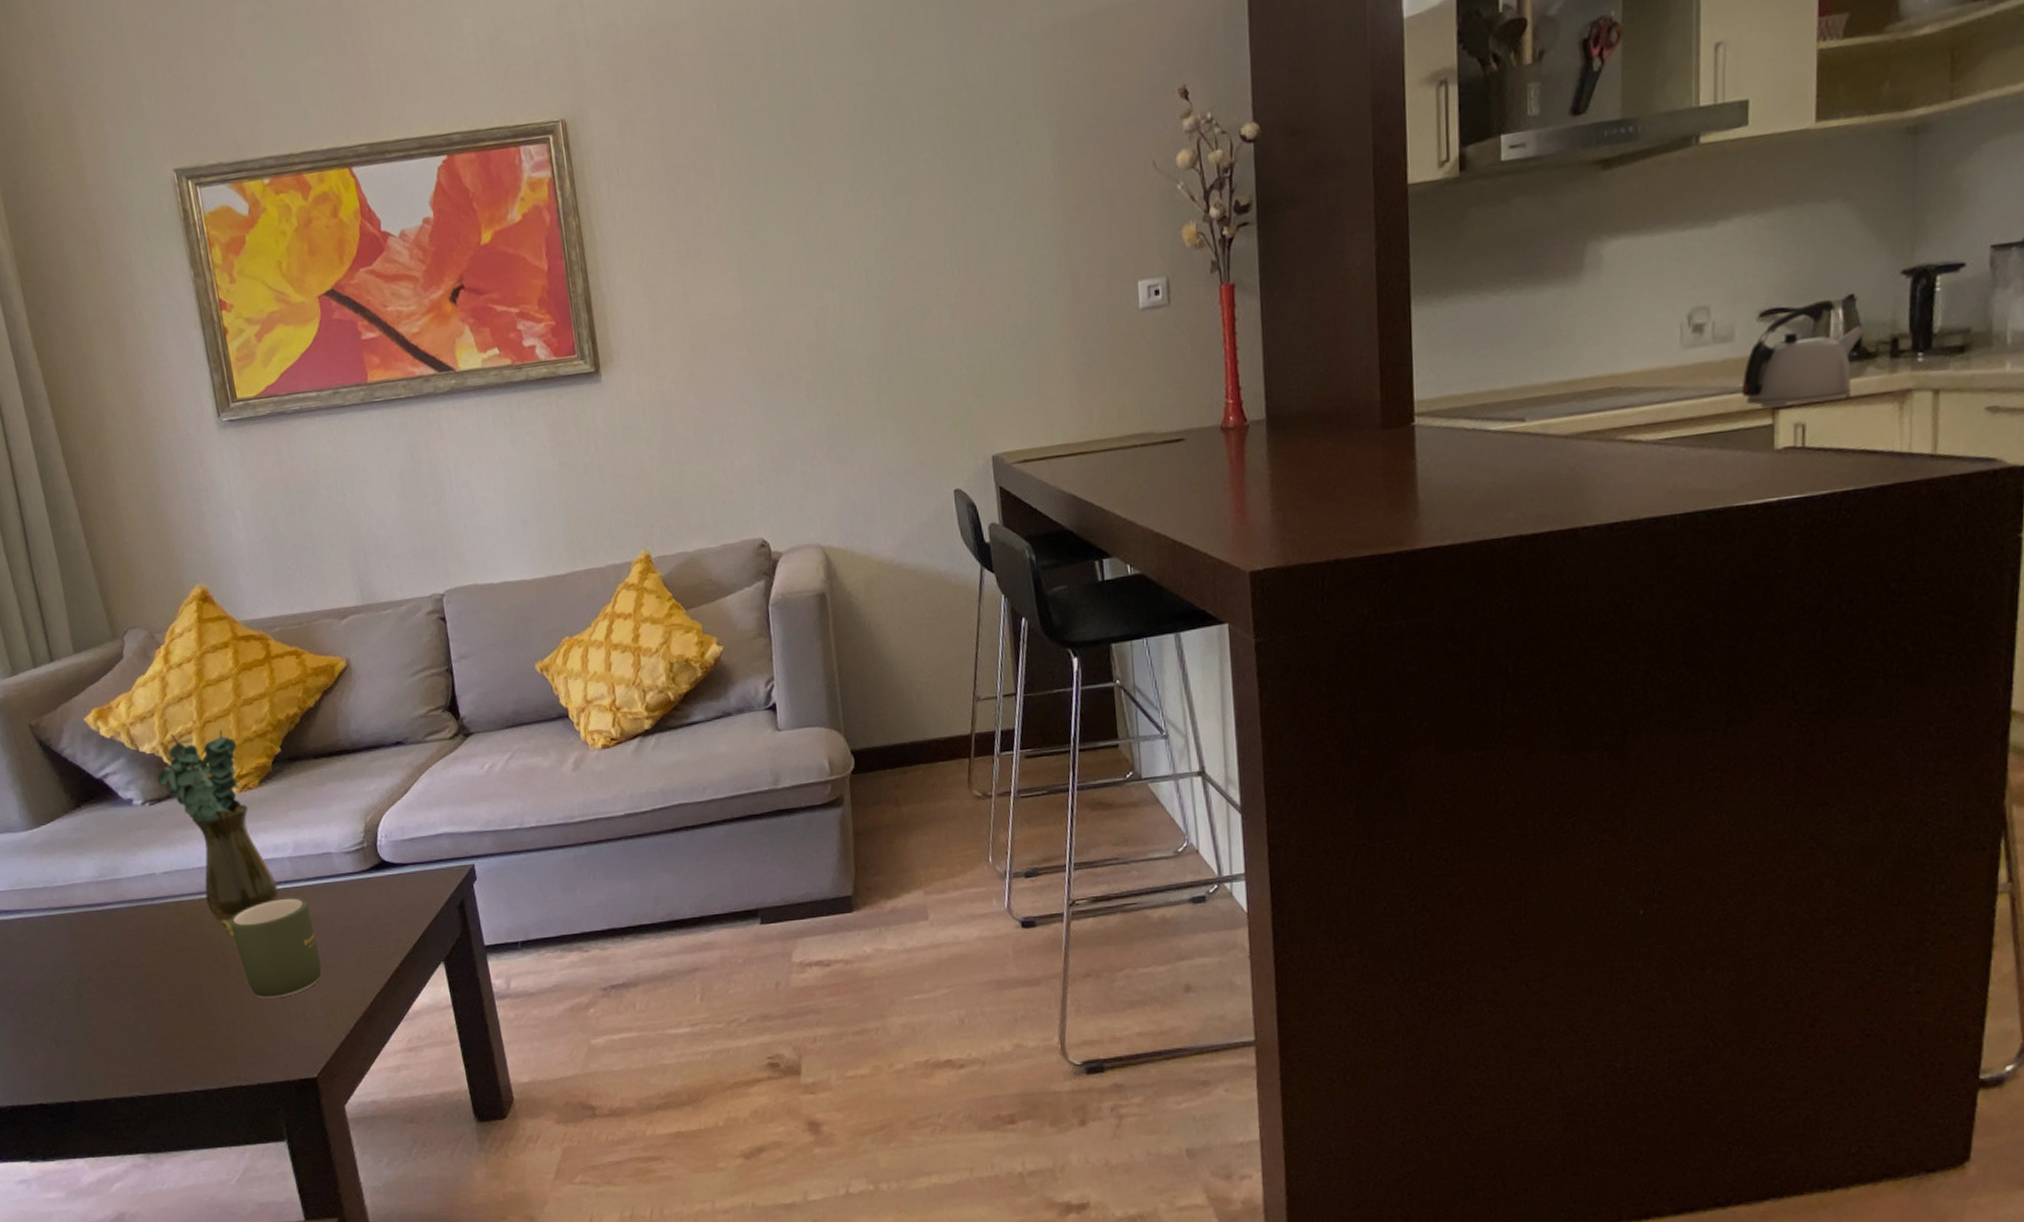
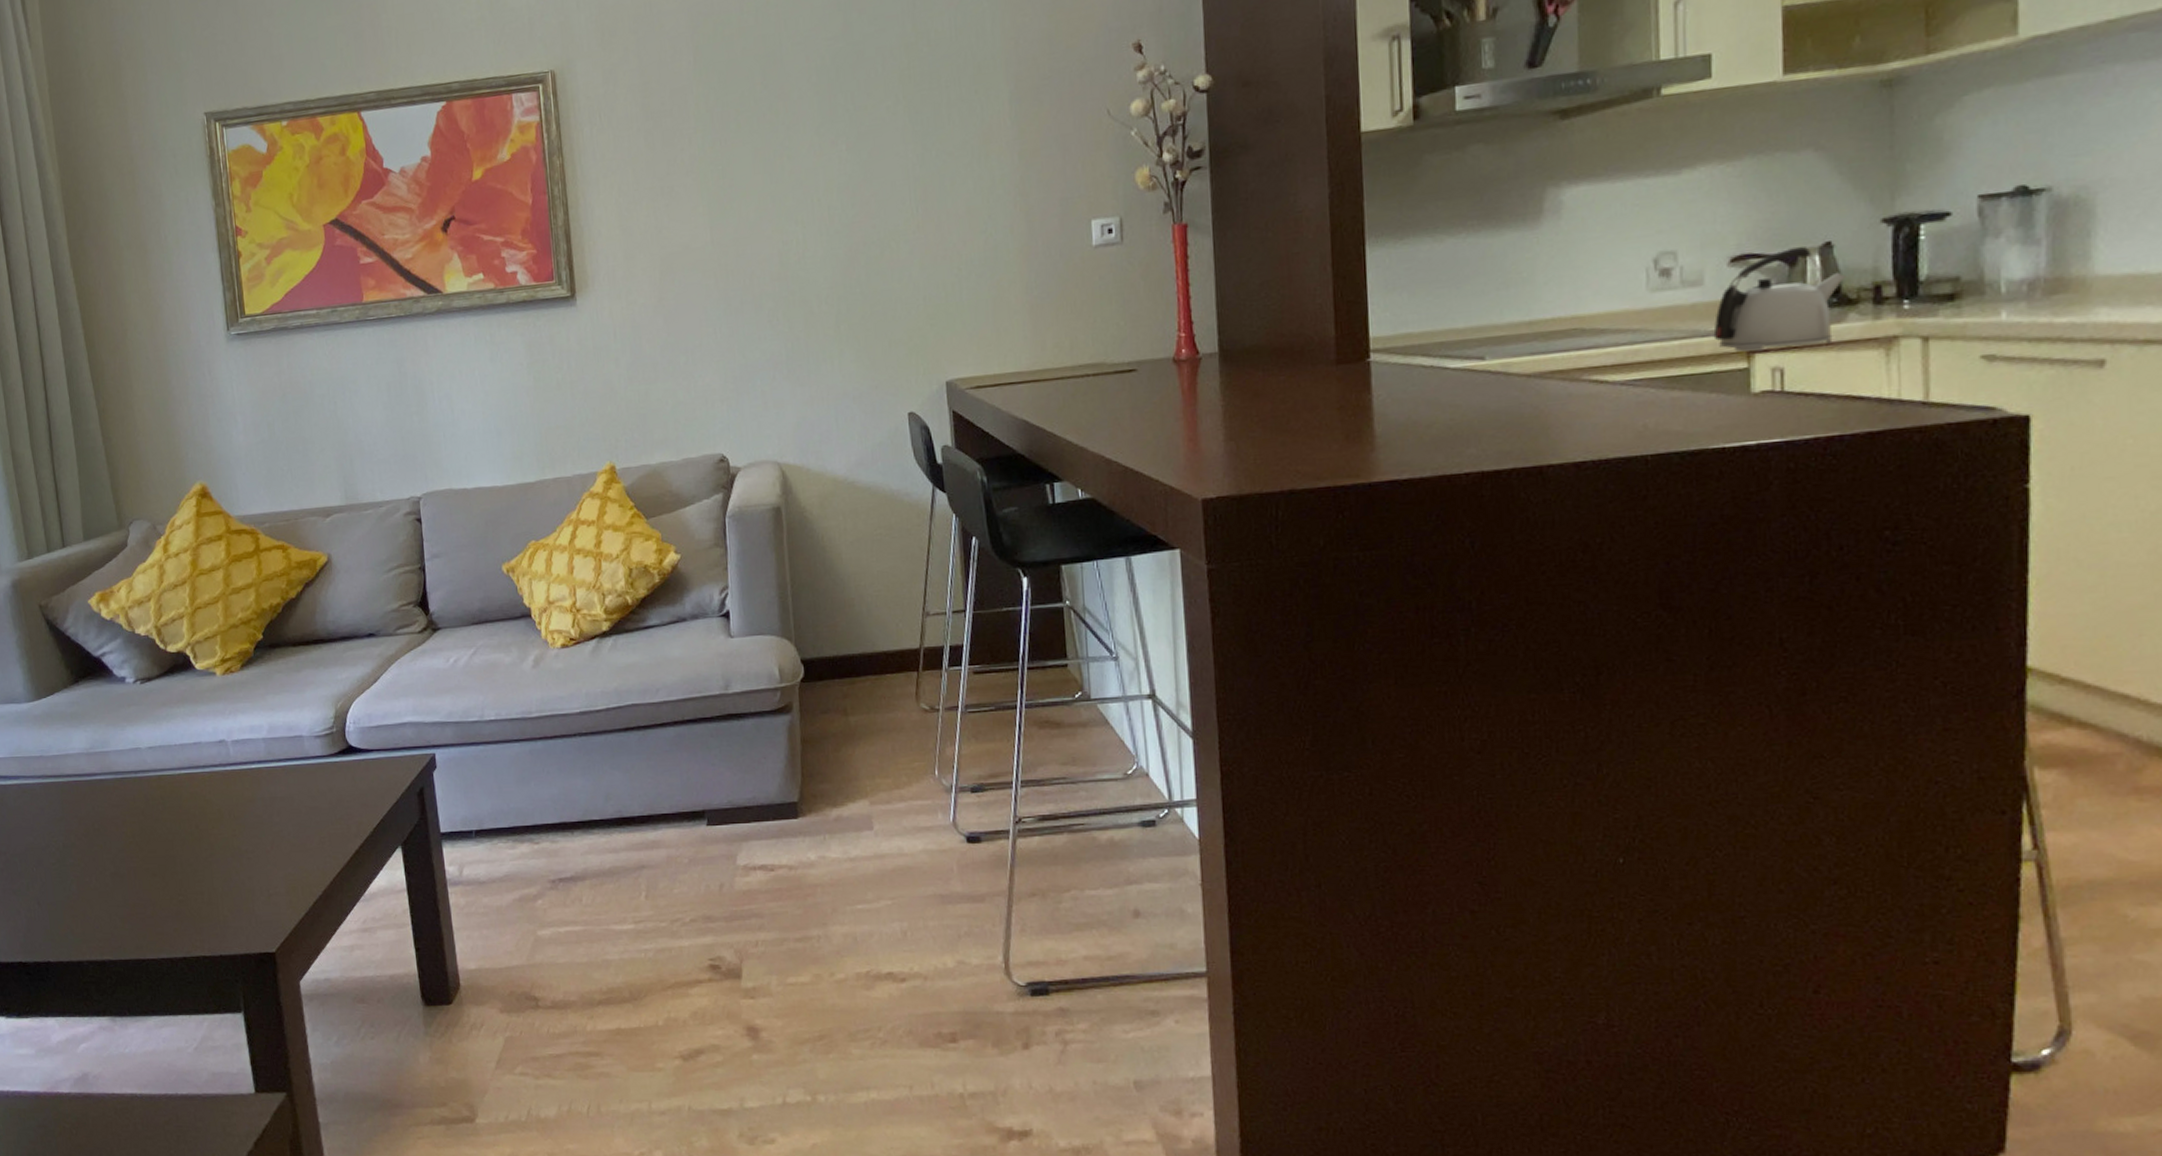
vase: present [157,730,279,936] -> none [149,616,252,810]
mug: present [229,897,322,1000] -> none [204,777,287,874]

